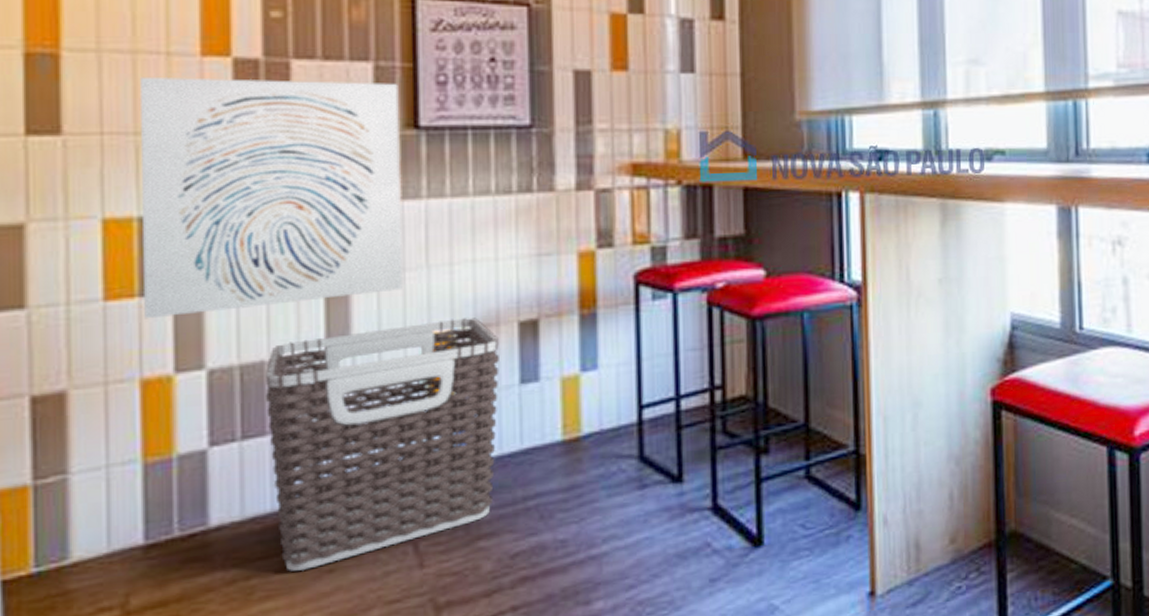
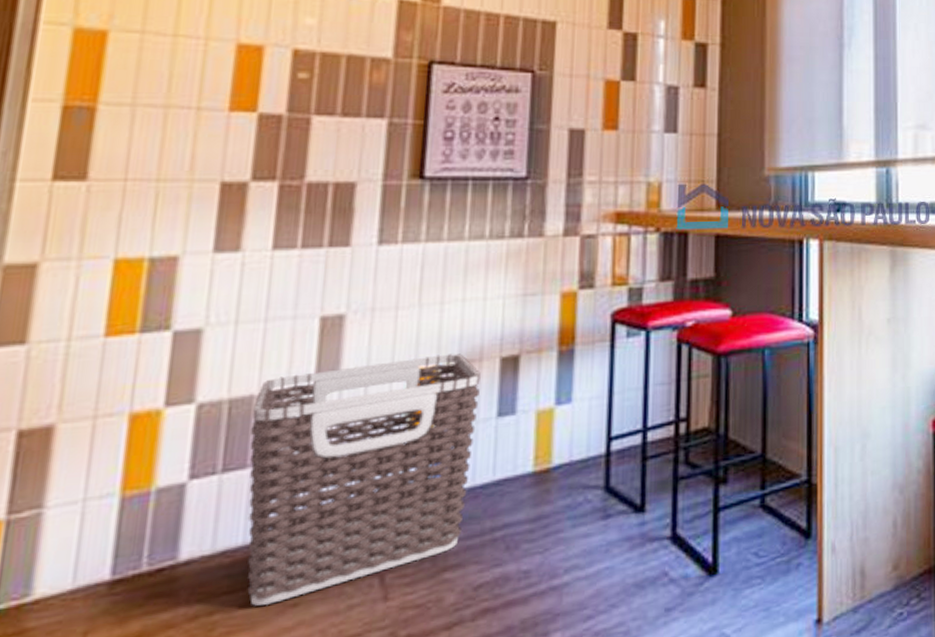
wall art: present [140,76,402,319] -> none [142,129,409,355]

